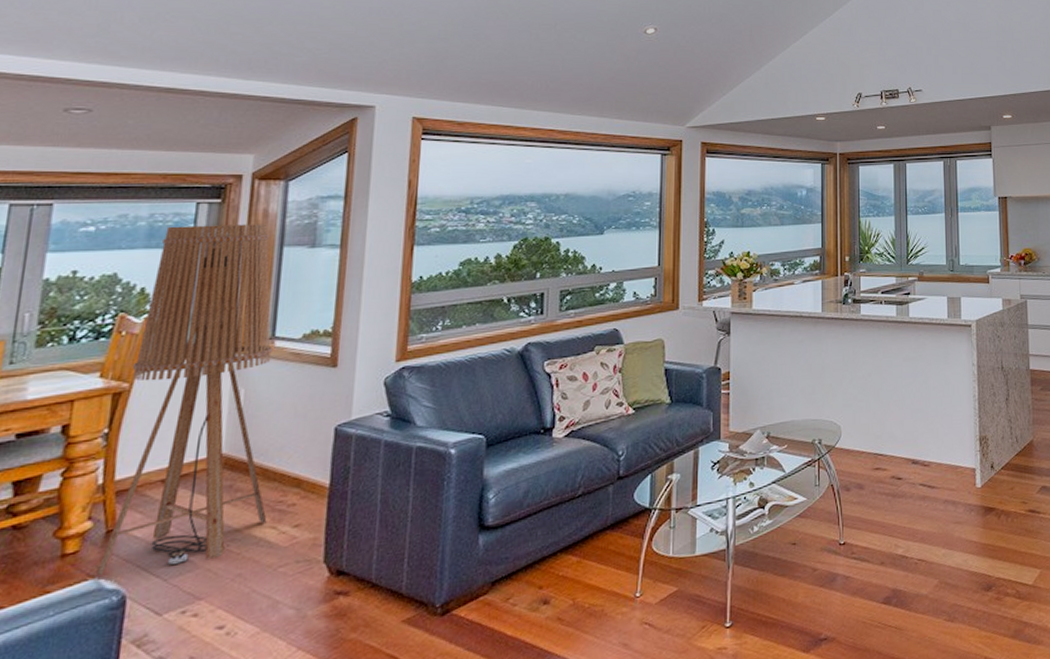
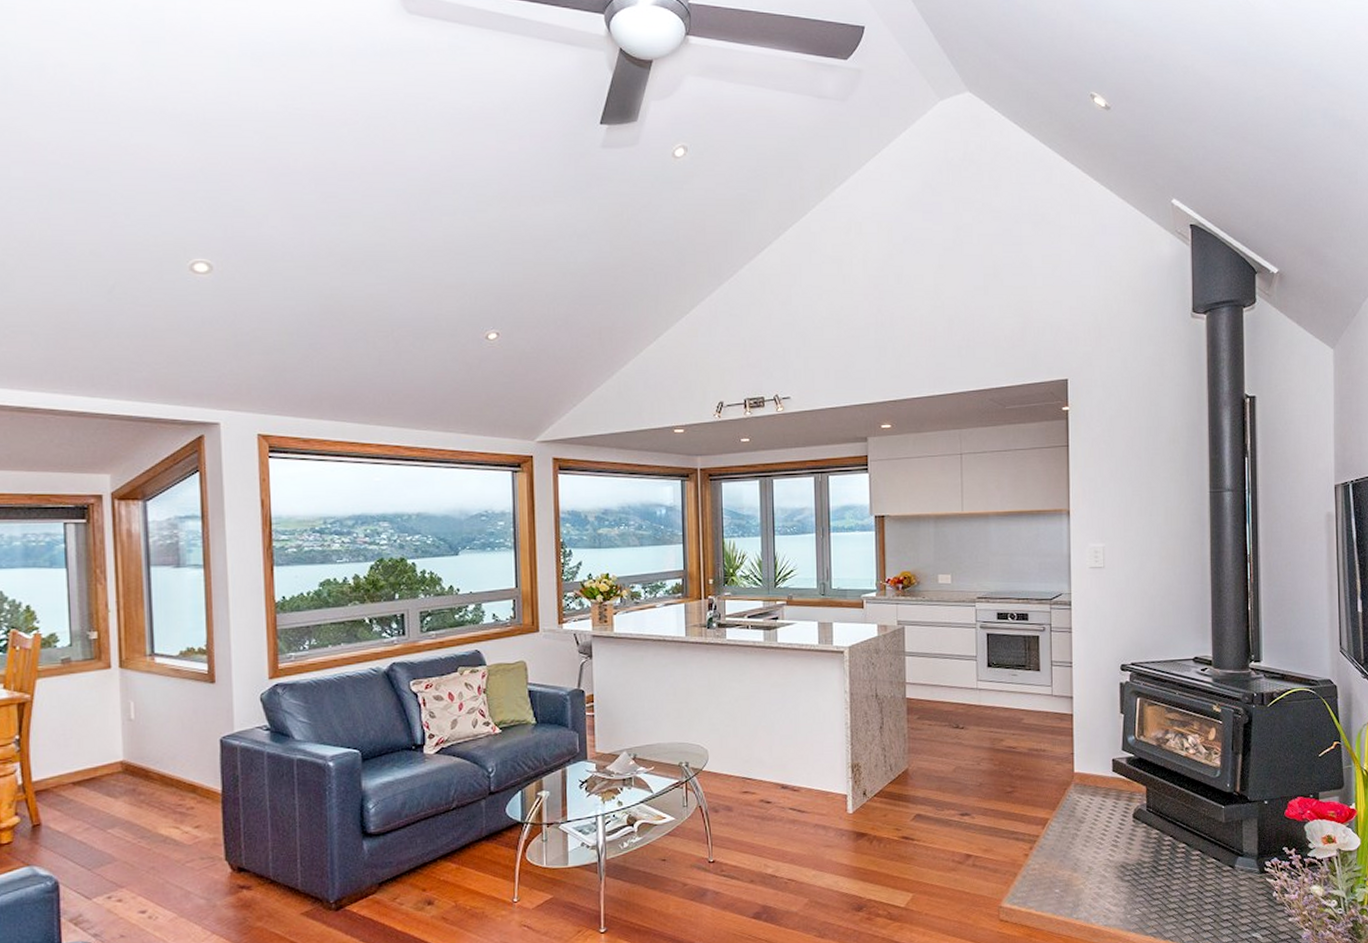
floor lamp: present [96,224,274,575] -> none [30,544,170,863]

